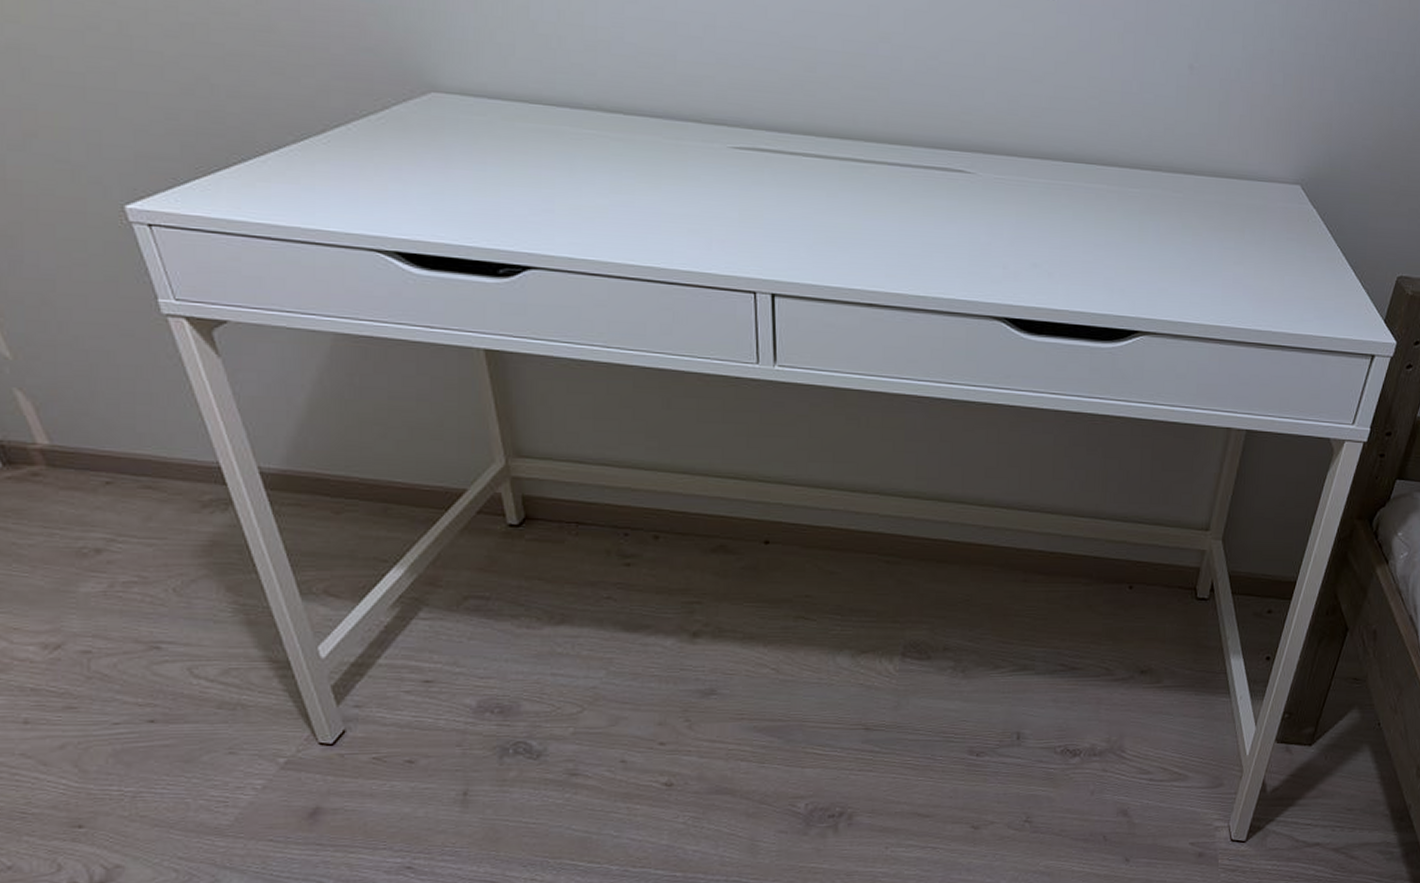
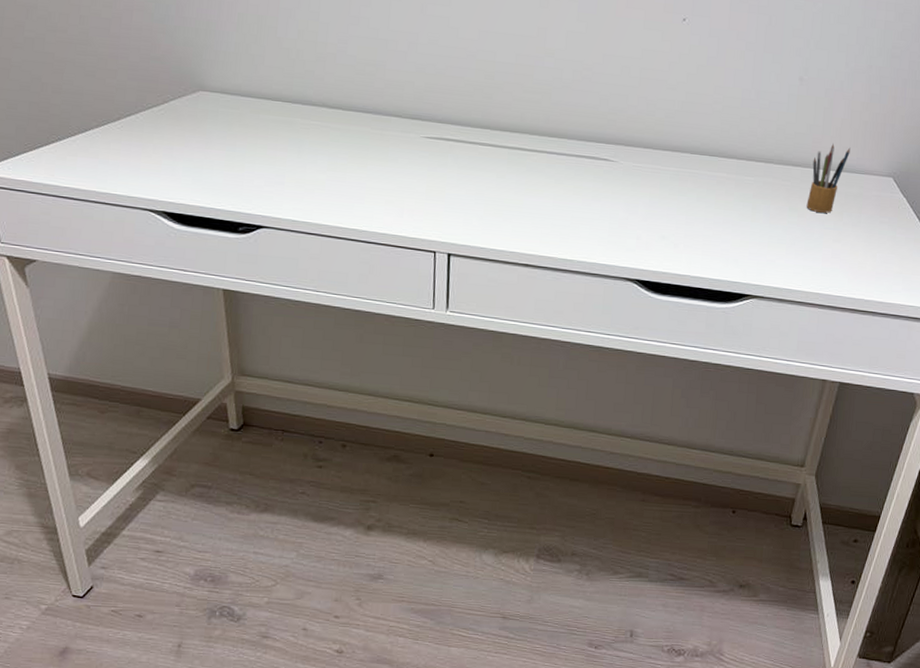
pencil box: none [1202,145,1251,230] -> present [806,143,851,213]

